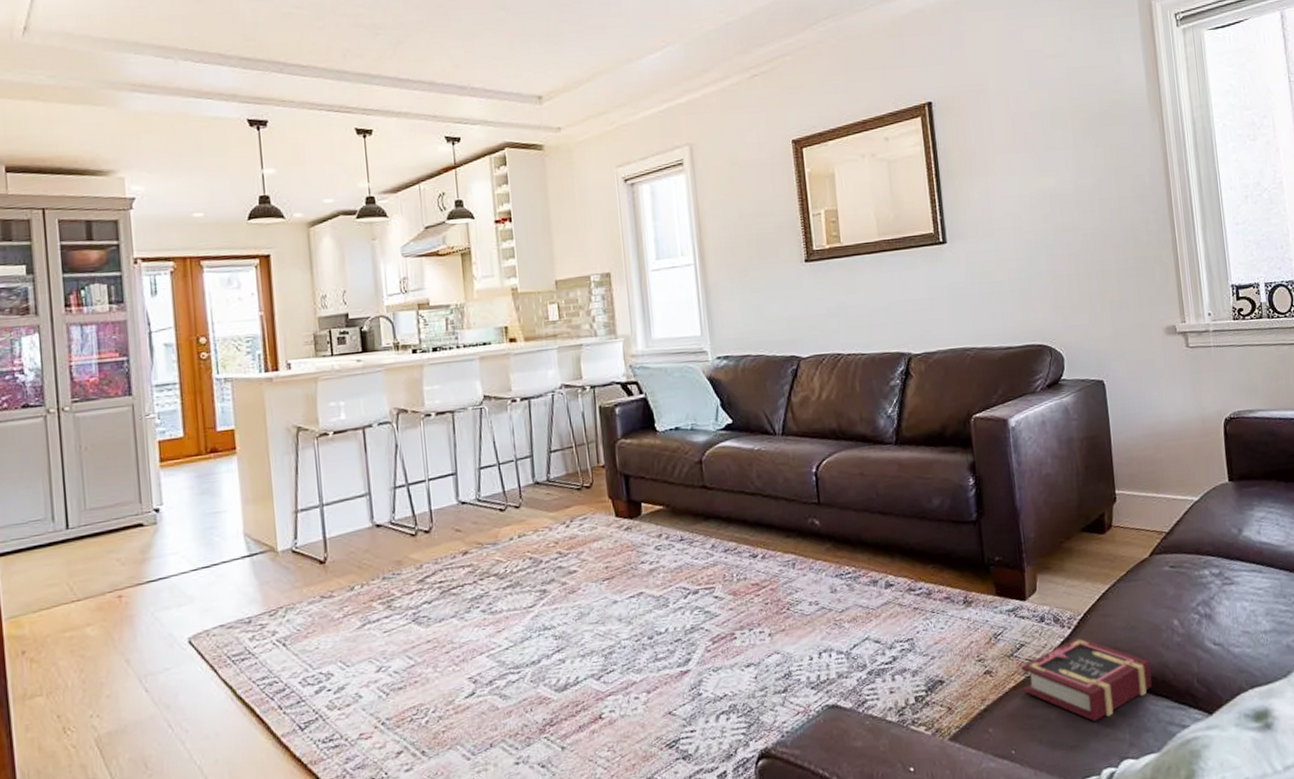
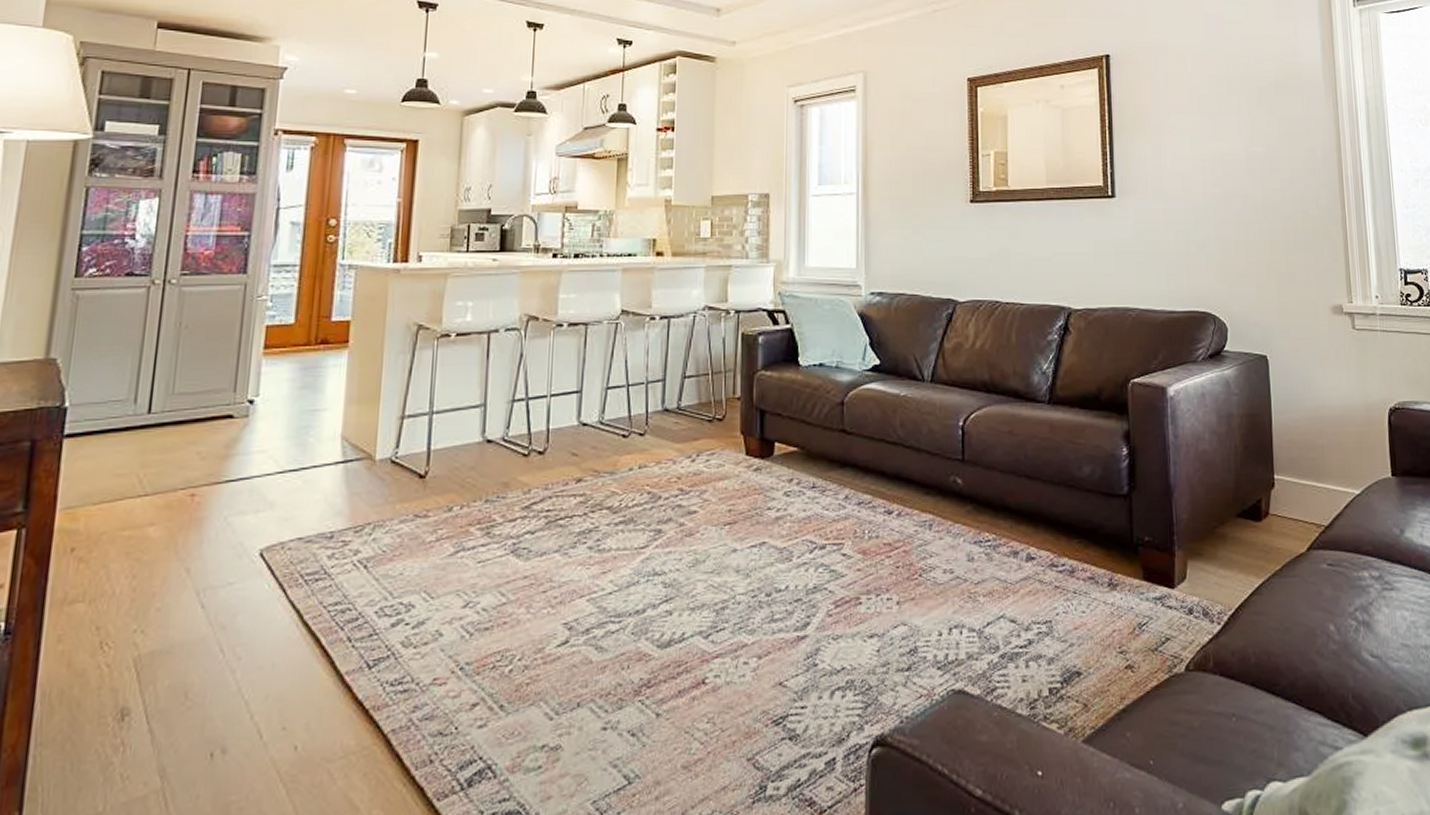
book: present [1021,637,1152,722] -> none [1165,635,1304,734]

